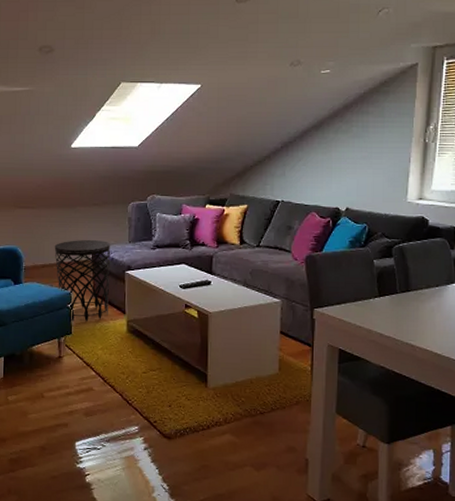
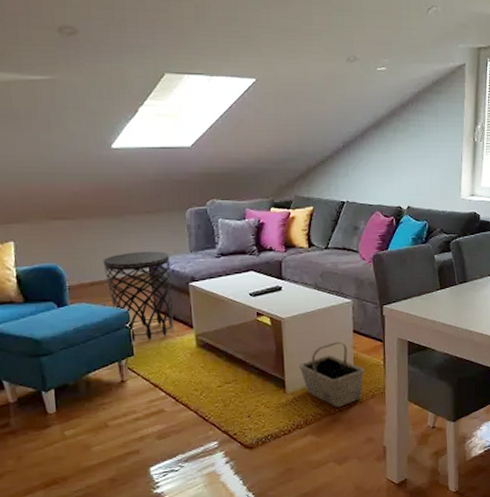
basket: none [222,341,290,410] -> present [299,342,365,408]

